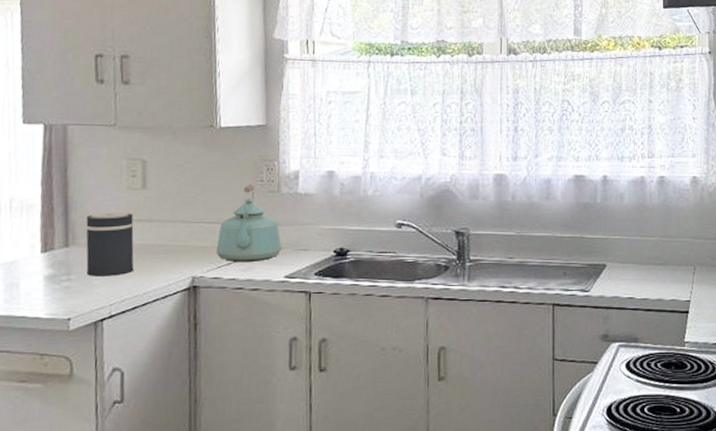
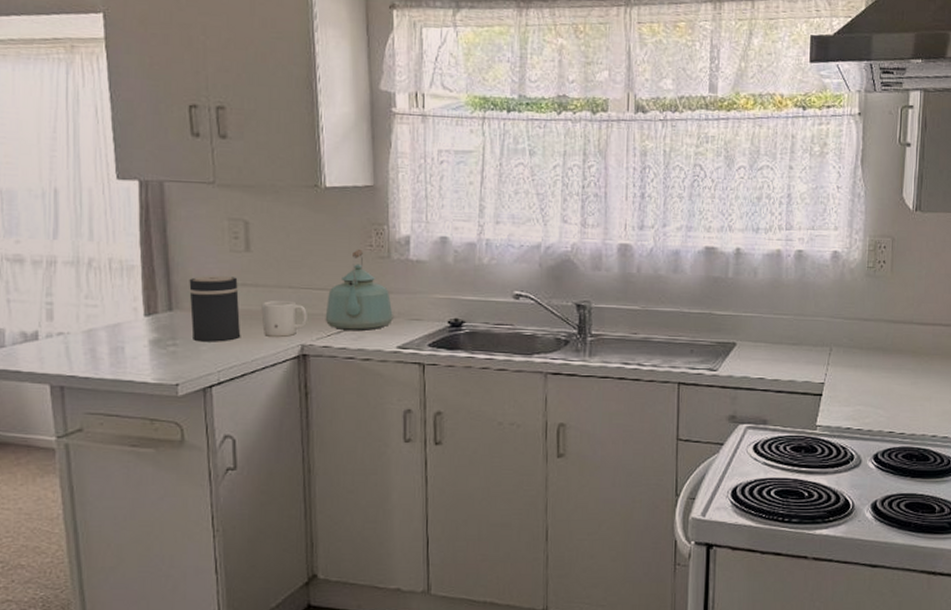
mug: none [154,234,199,271] -> present [261,300,307,338]

